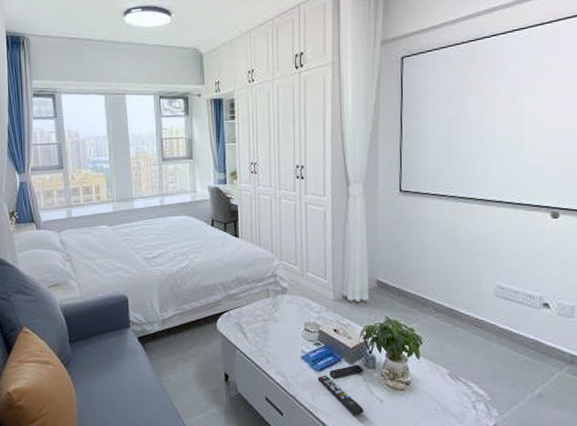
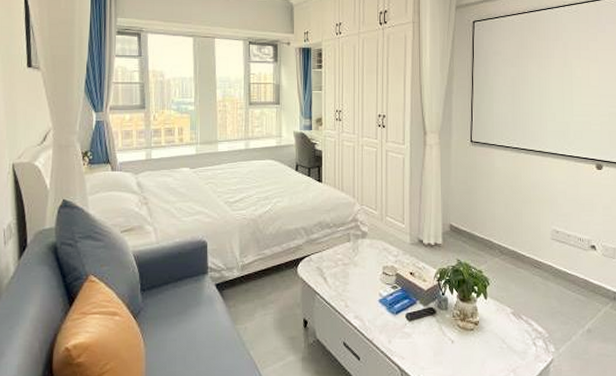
remote control: present [317,375,364,416] -> none [394,318,437,358]

